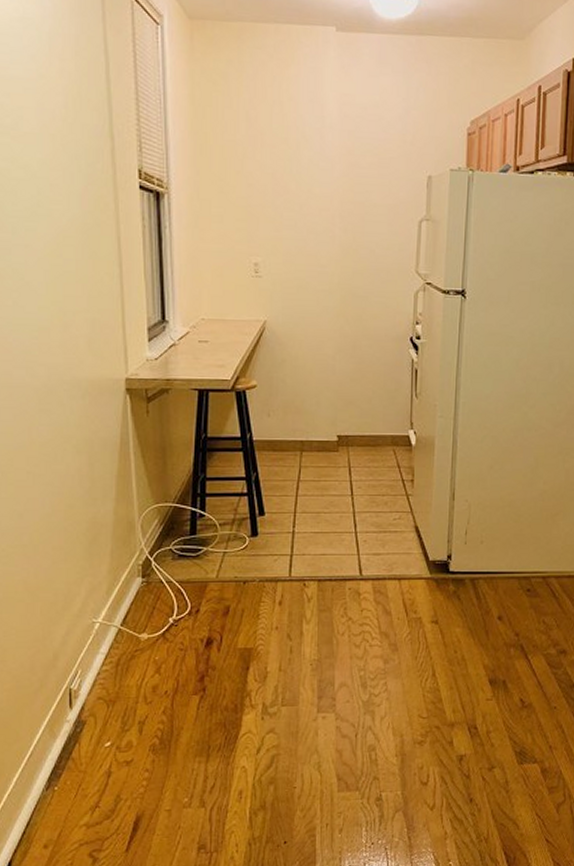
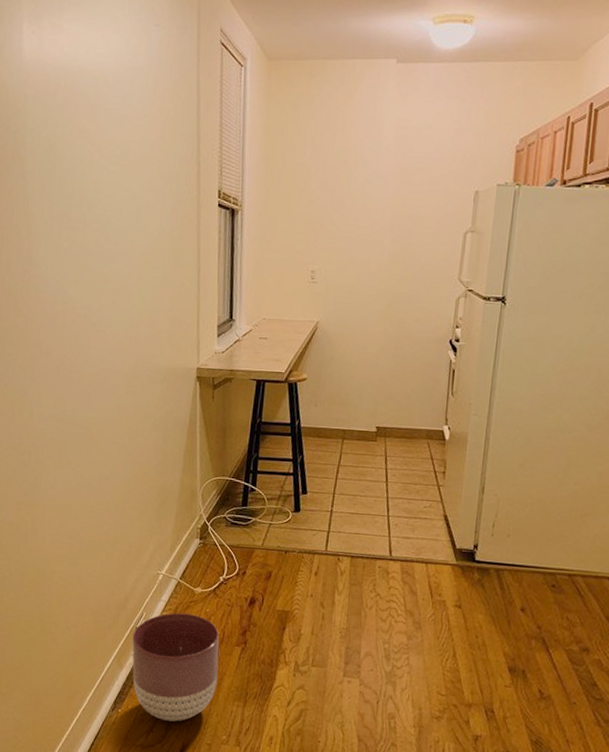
planter: none [66,665,174,792] -> present [132,612,220,722]

